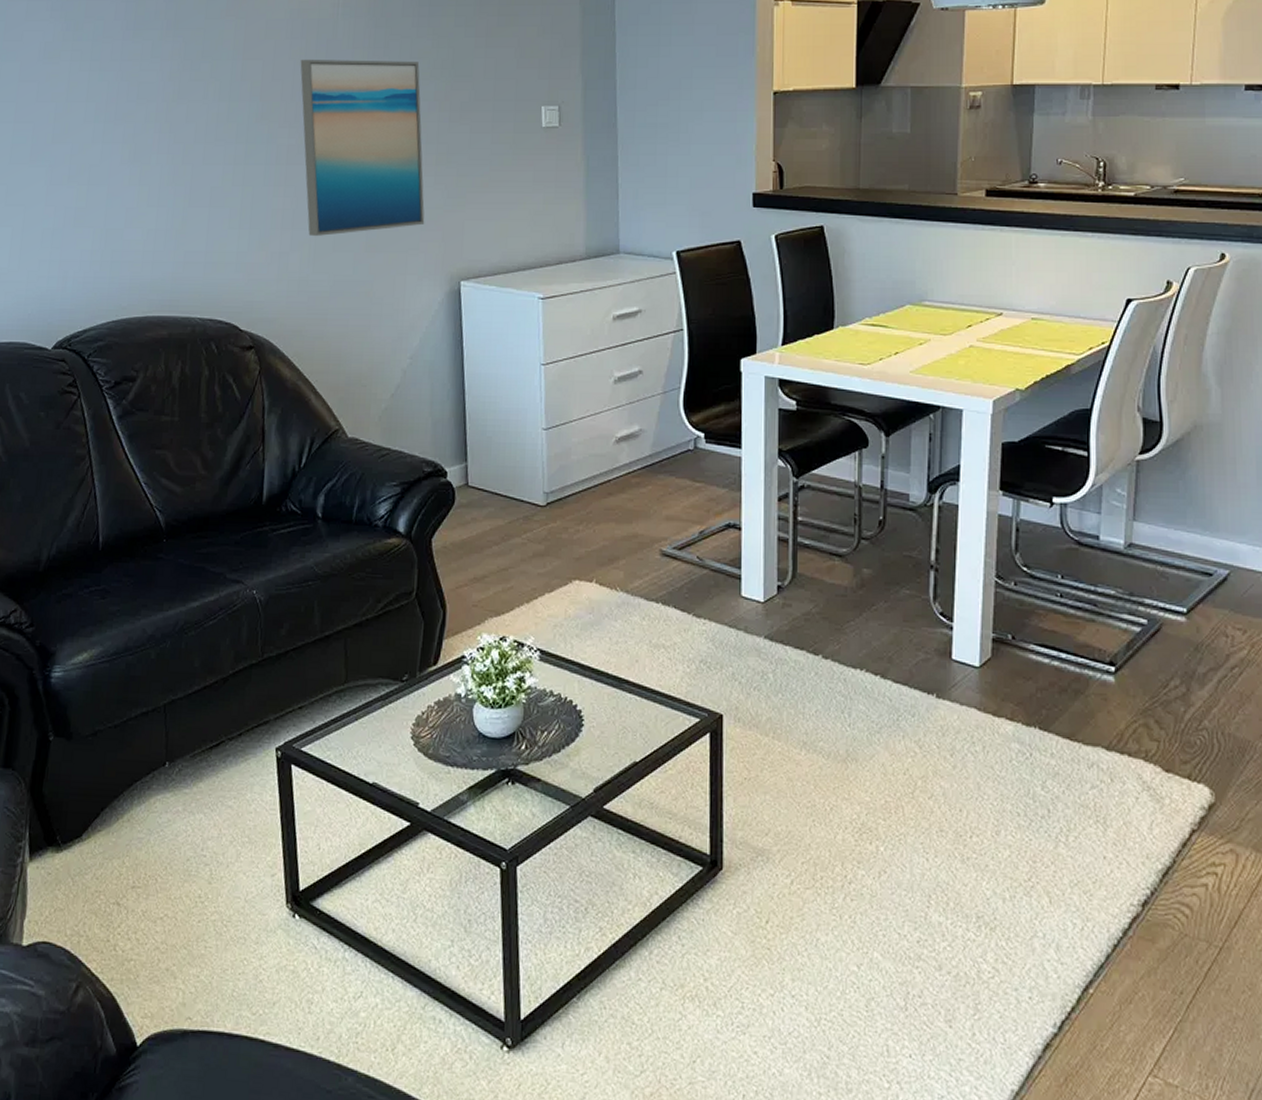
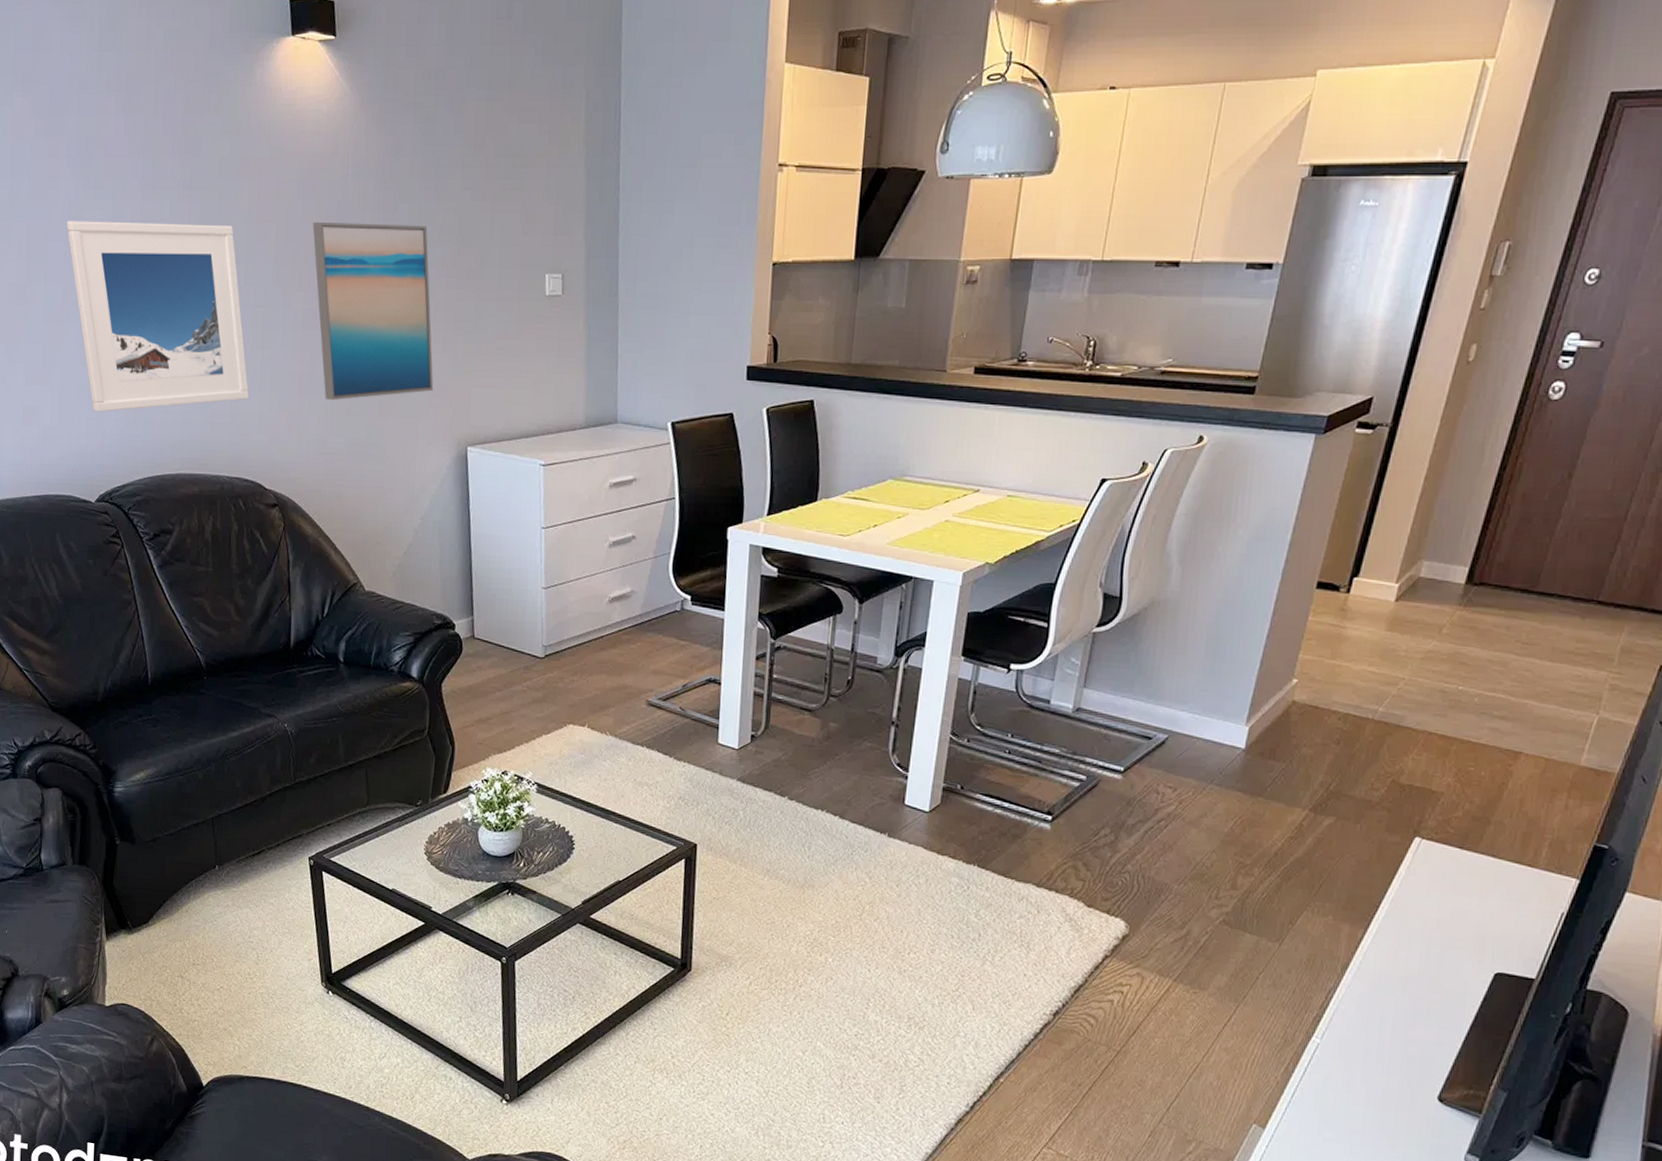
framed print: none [41,61,227,253] -> present [66,221,249,412]

